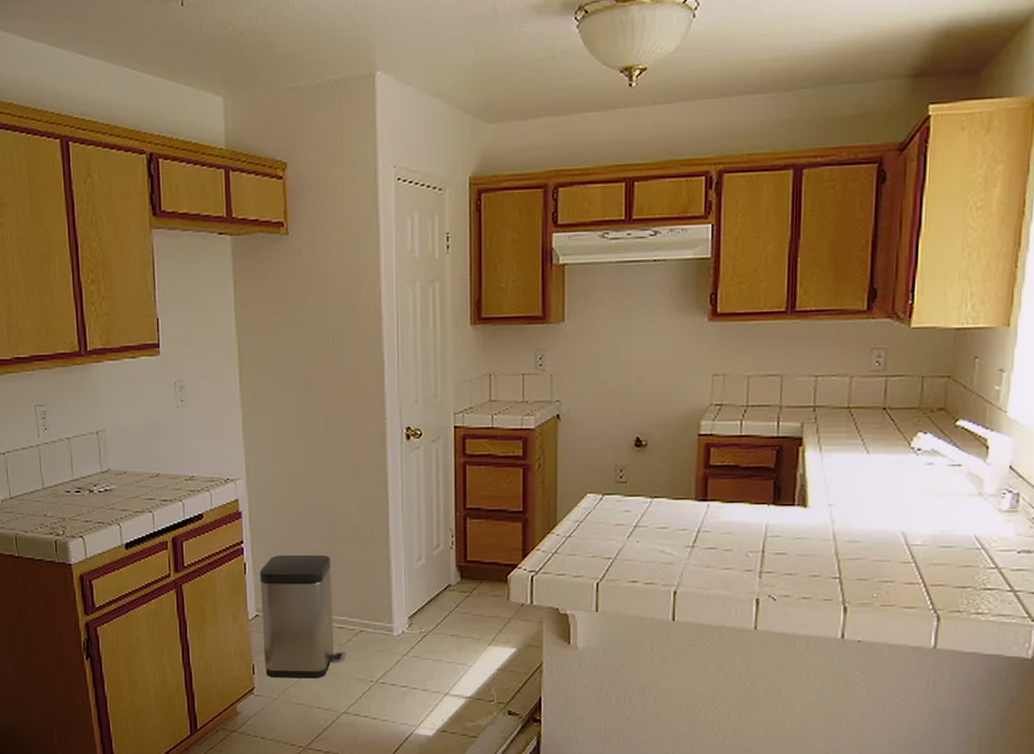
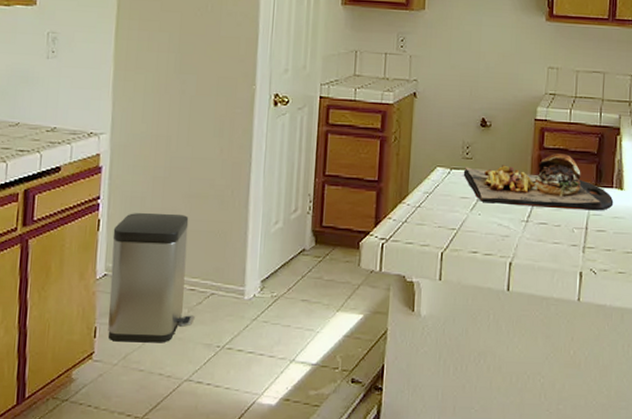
food tray: none [617,470,796,532] -> present [463,153,614,211]

